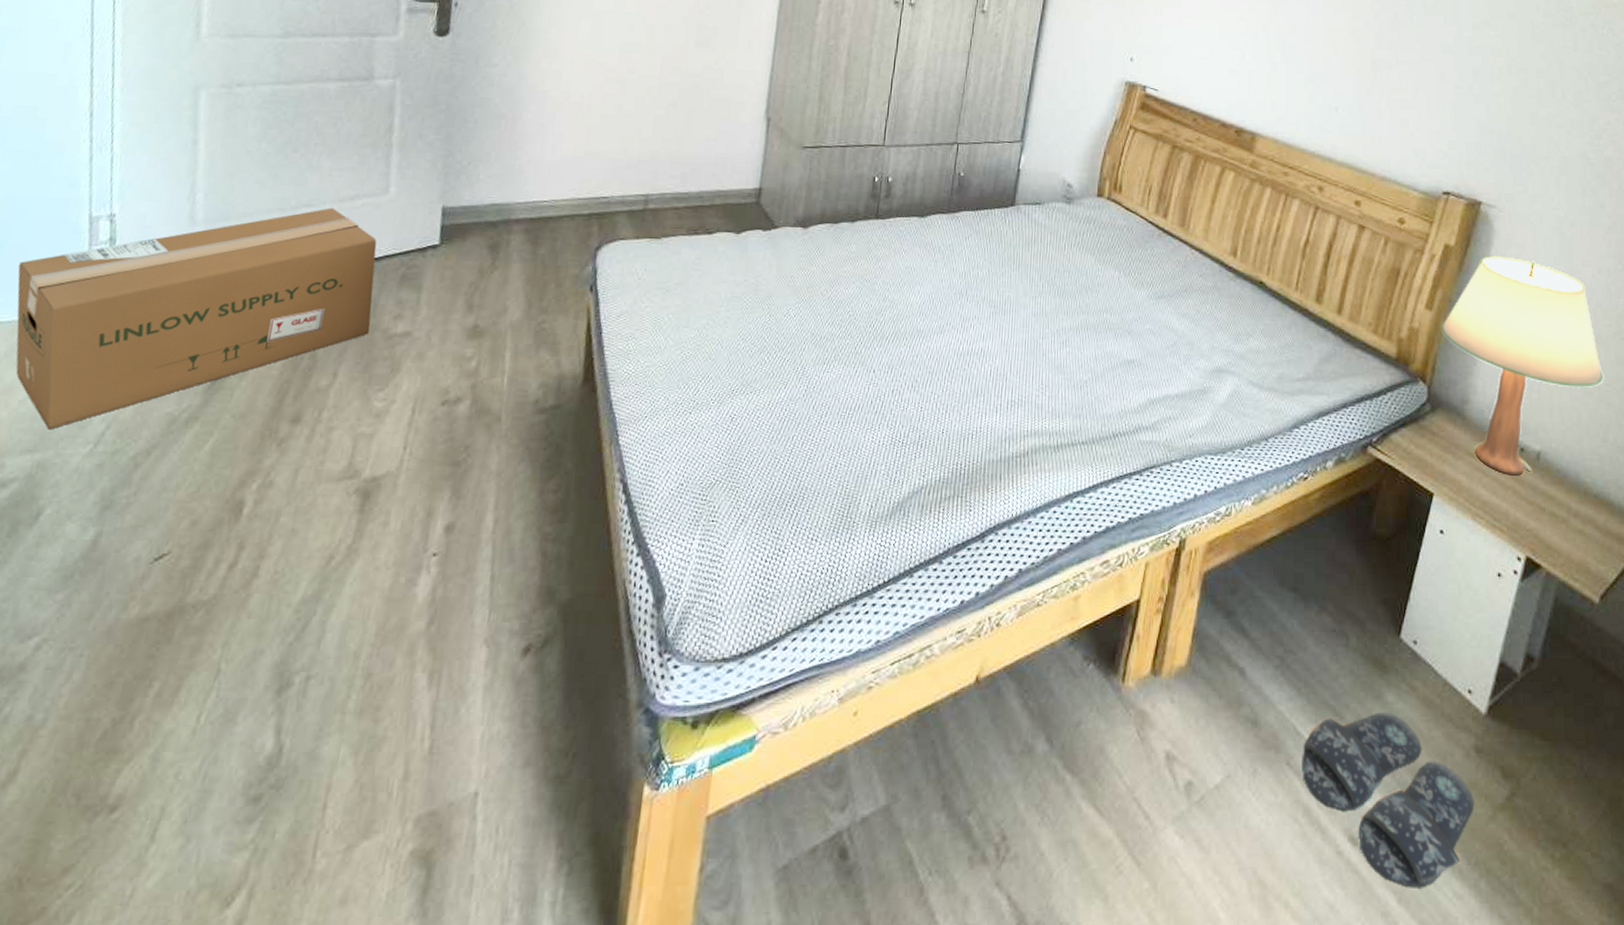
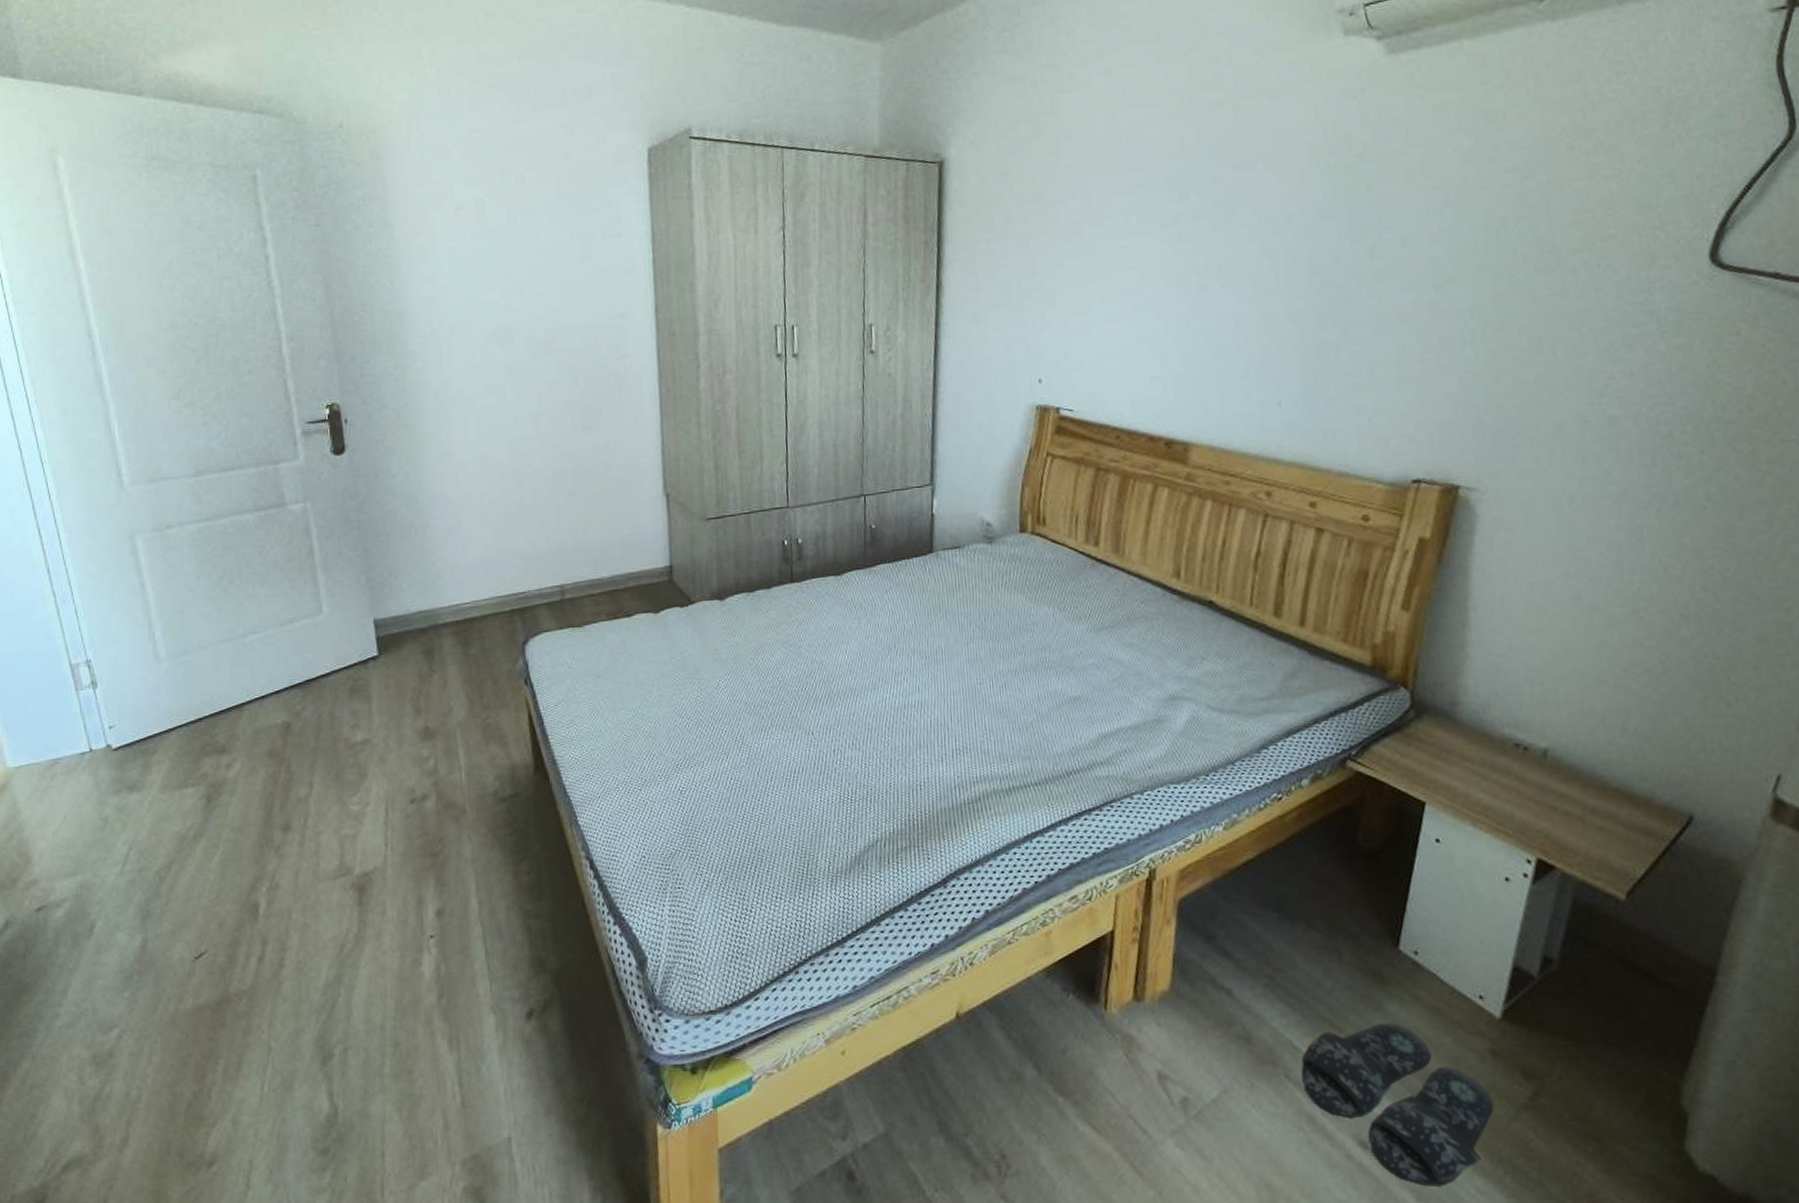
box: present [15,207,377,430] -> none [23,632,333,855]
table lamp: present [1442,256,1603,476] -> none [1422,543,1619,777]

